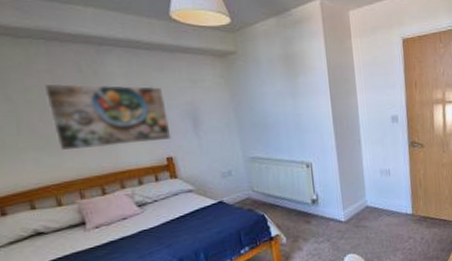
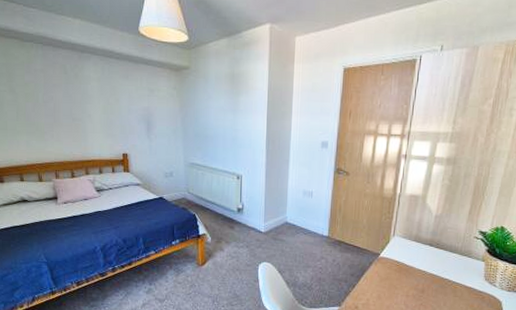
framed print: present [43,83,172,150] -> none [38,81,128,139]

